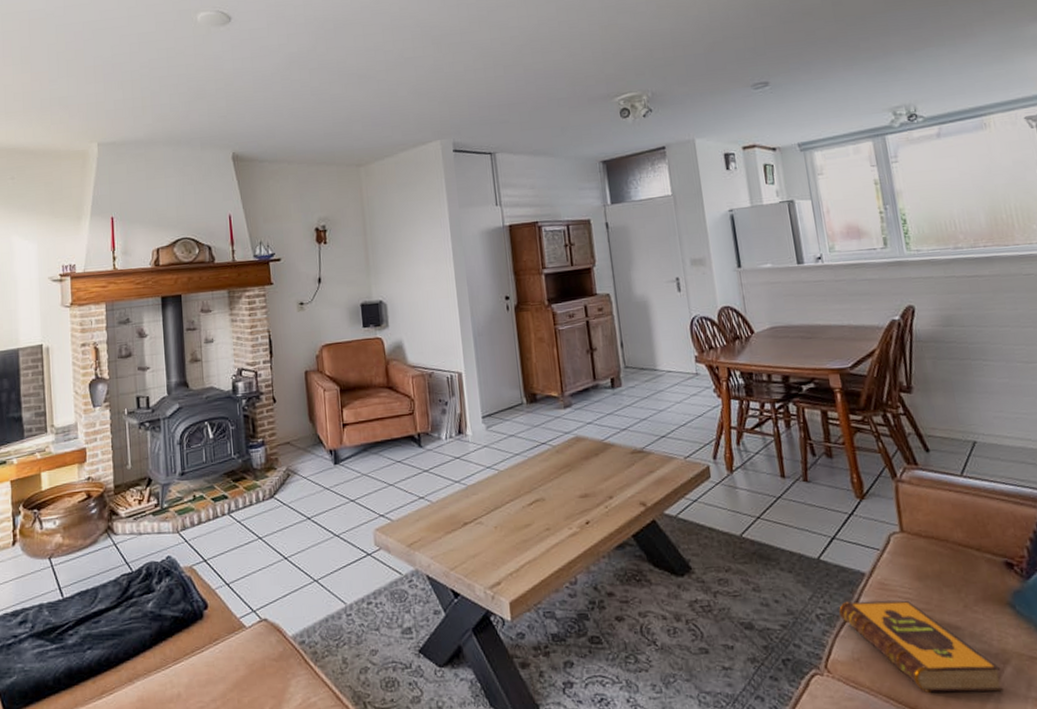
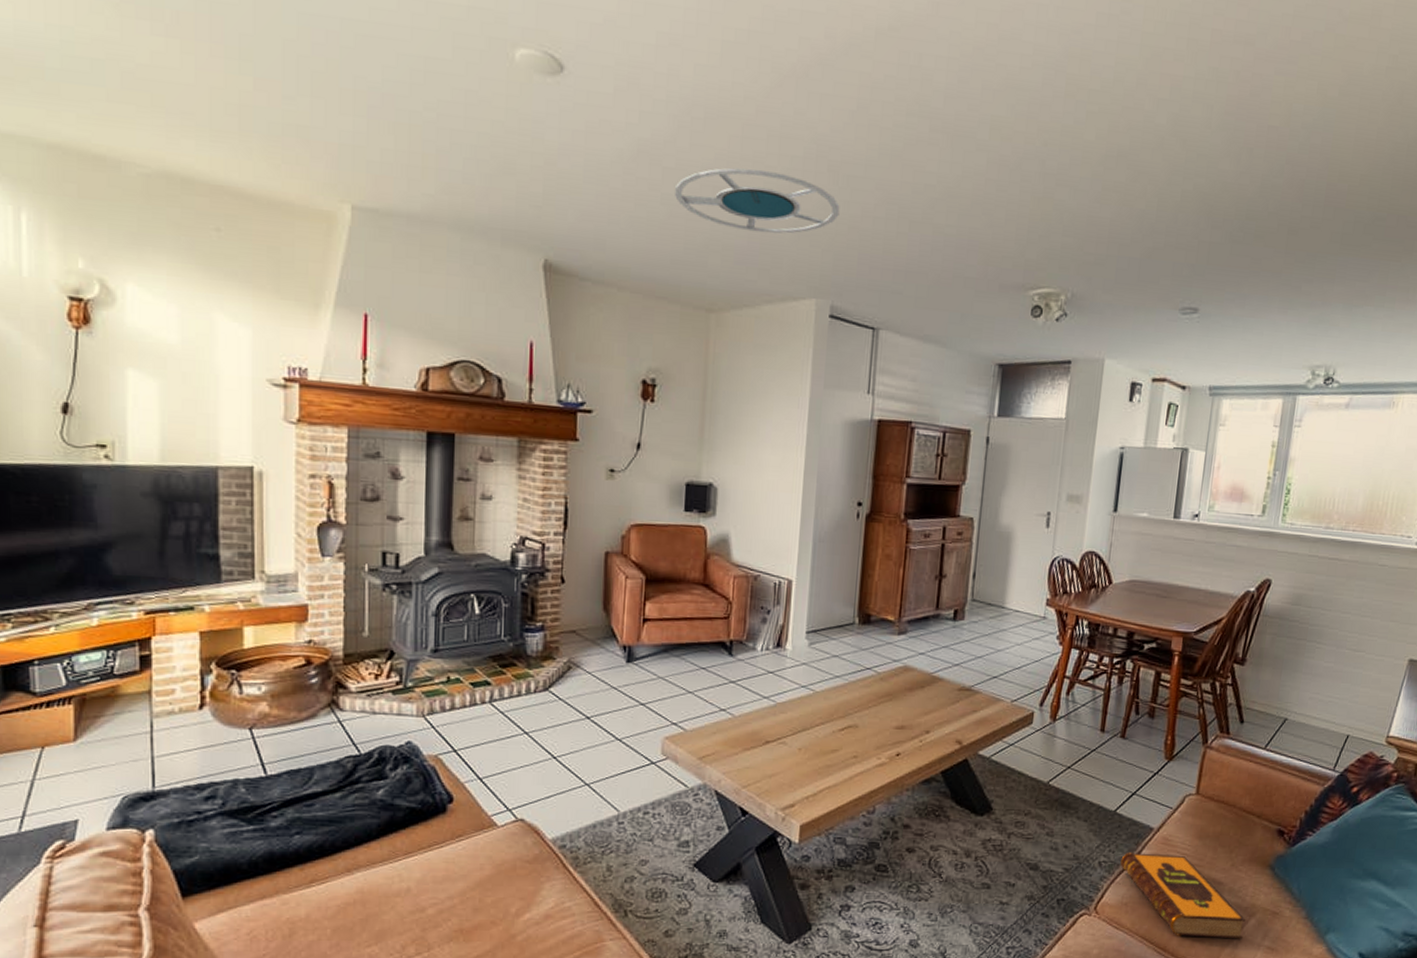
ceiling lamp: none [320,53,447,101] -> present [675,167,840,234]

